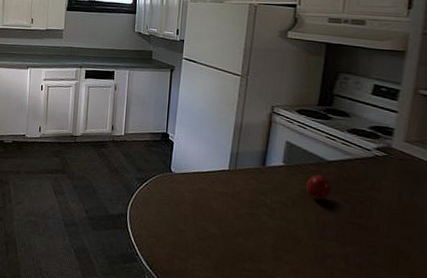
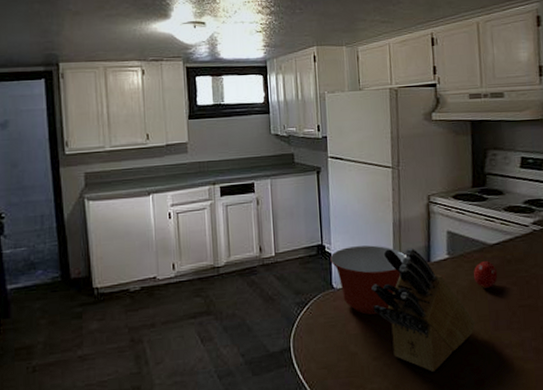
mixing bowl: none [172,139,244,203] -> present [330,245,408,315]
knife block: none [205,147,302,262] -> present [371,247,476,372]

